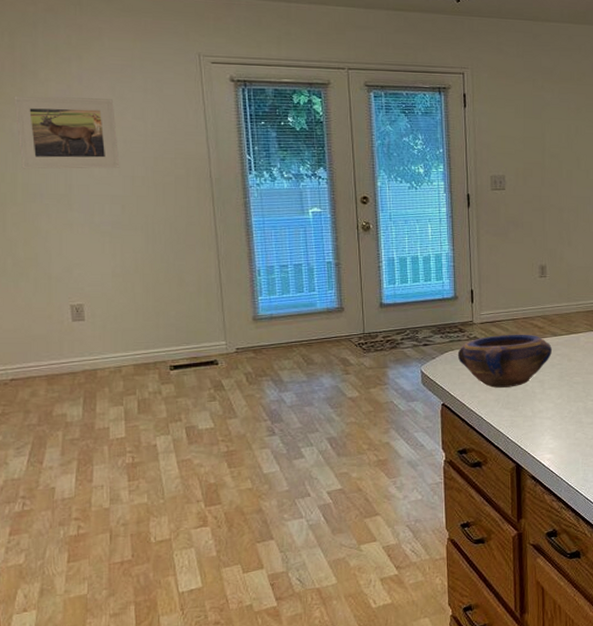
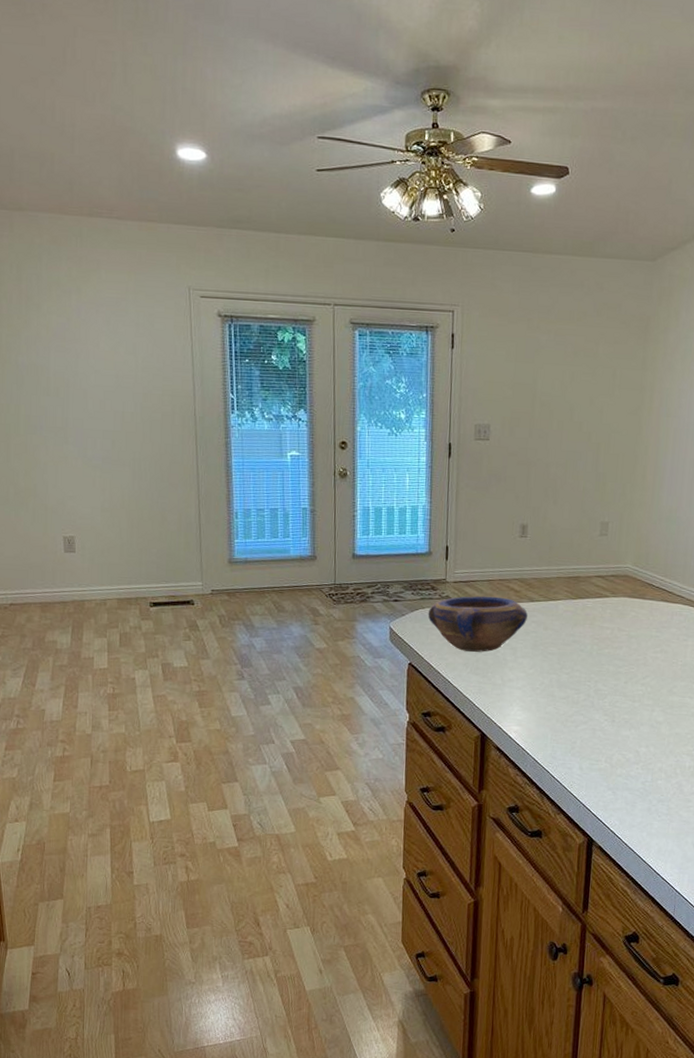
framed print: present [14,96,120,169] -> none [19,328,112,404]

